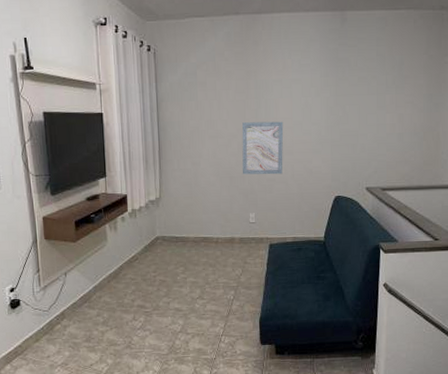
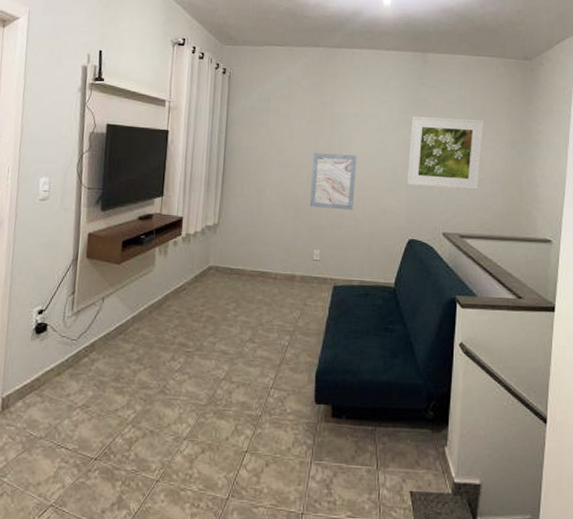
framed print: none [331,75,403,146] -> present [406,116,485,190]

